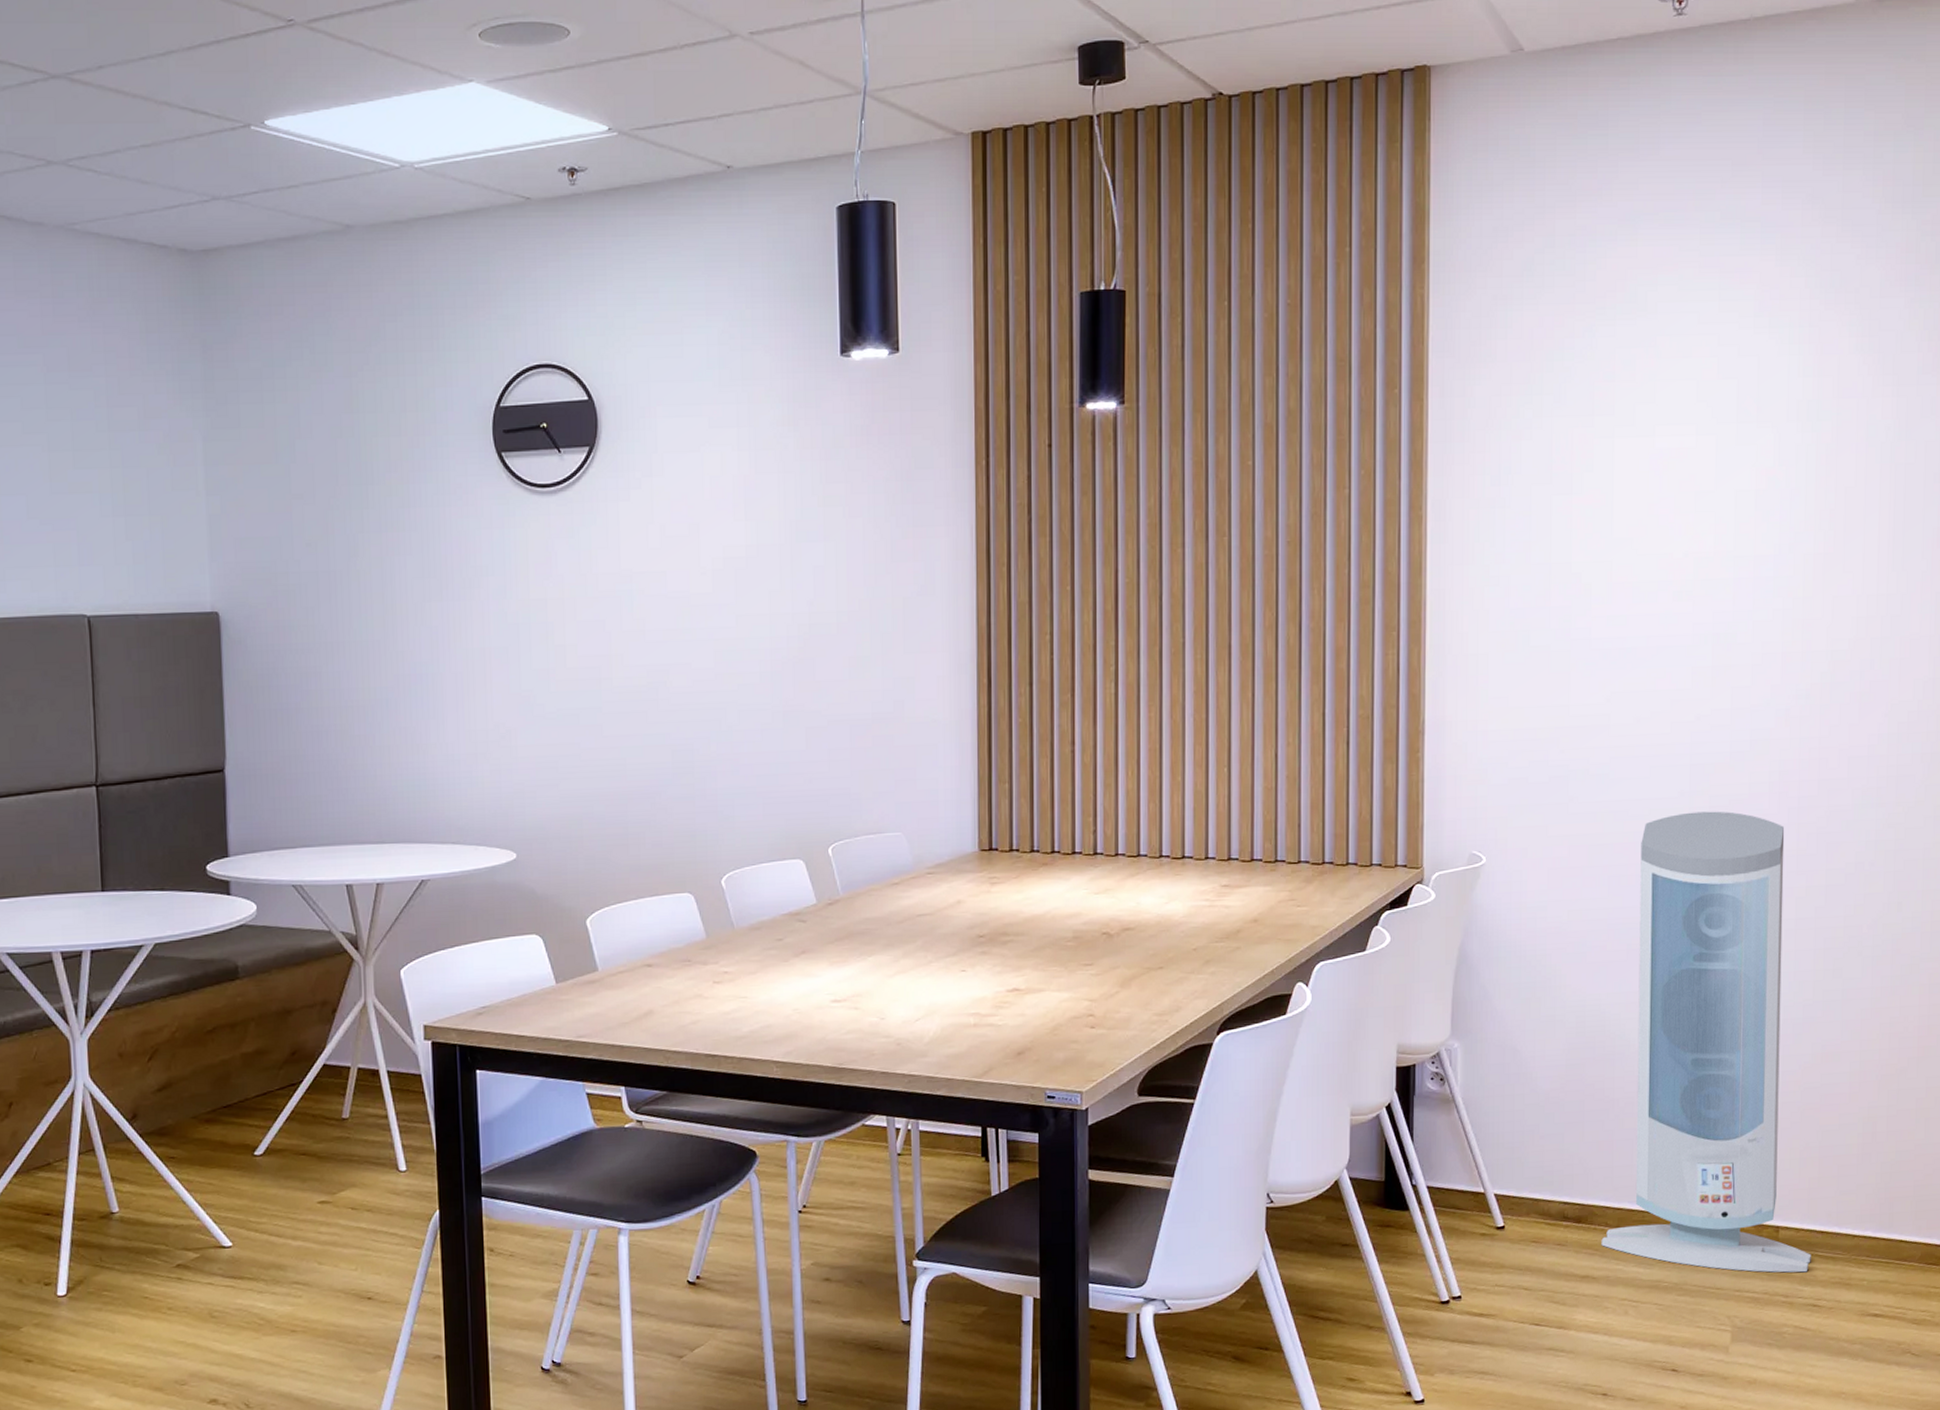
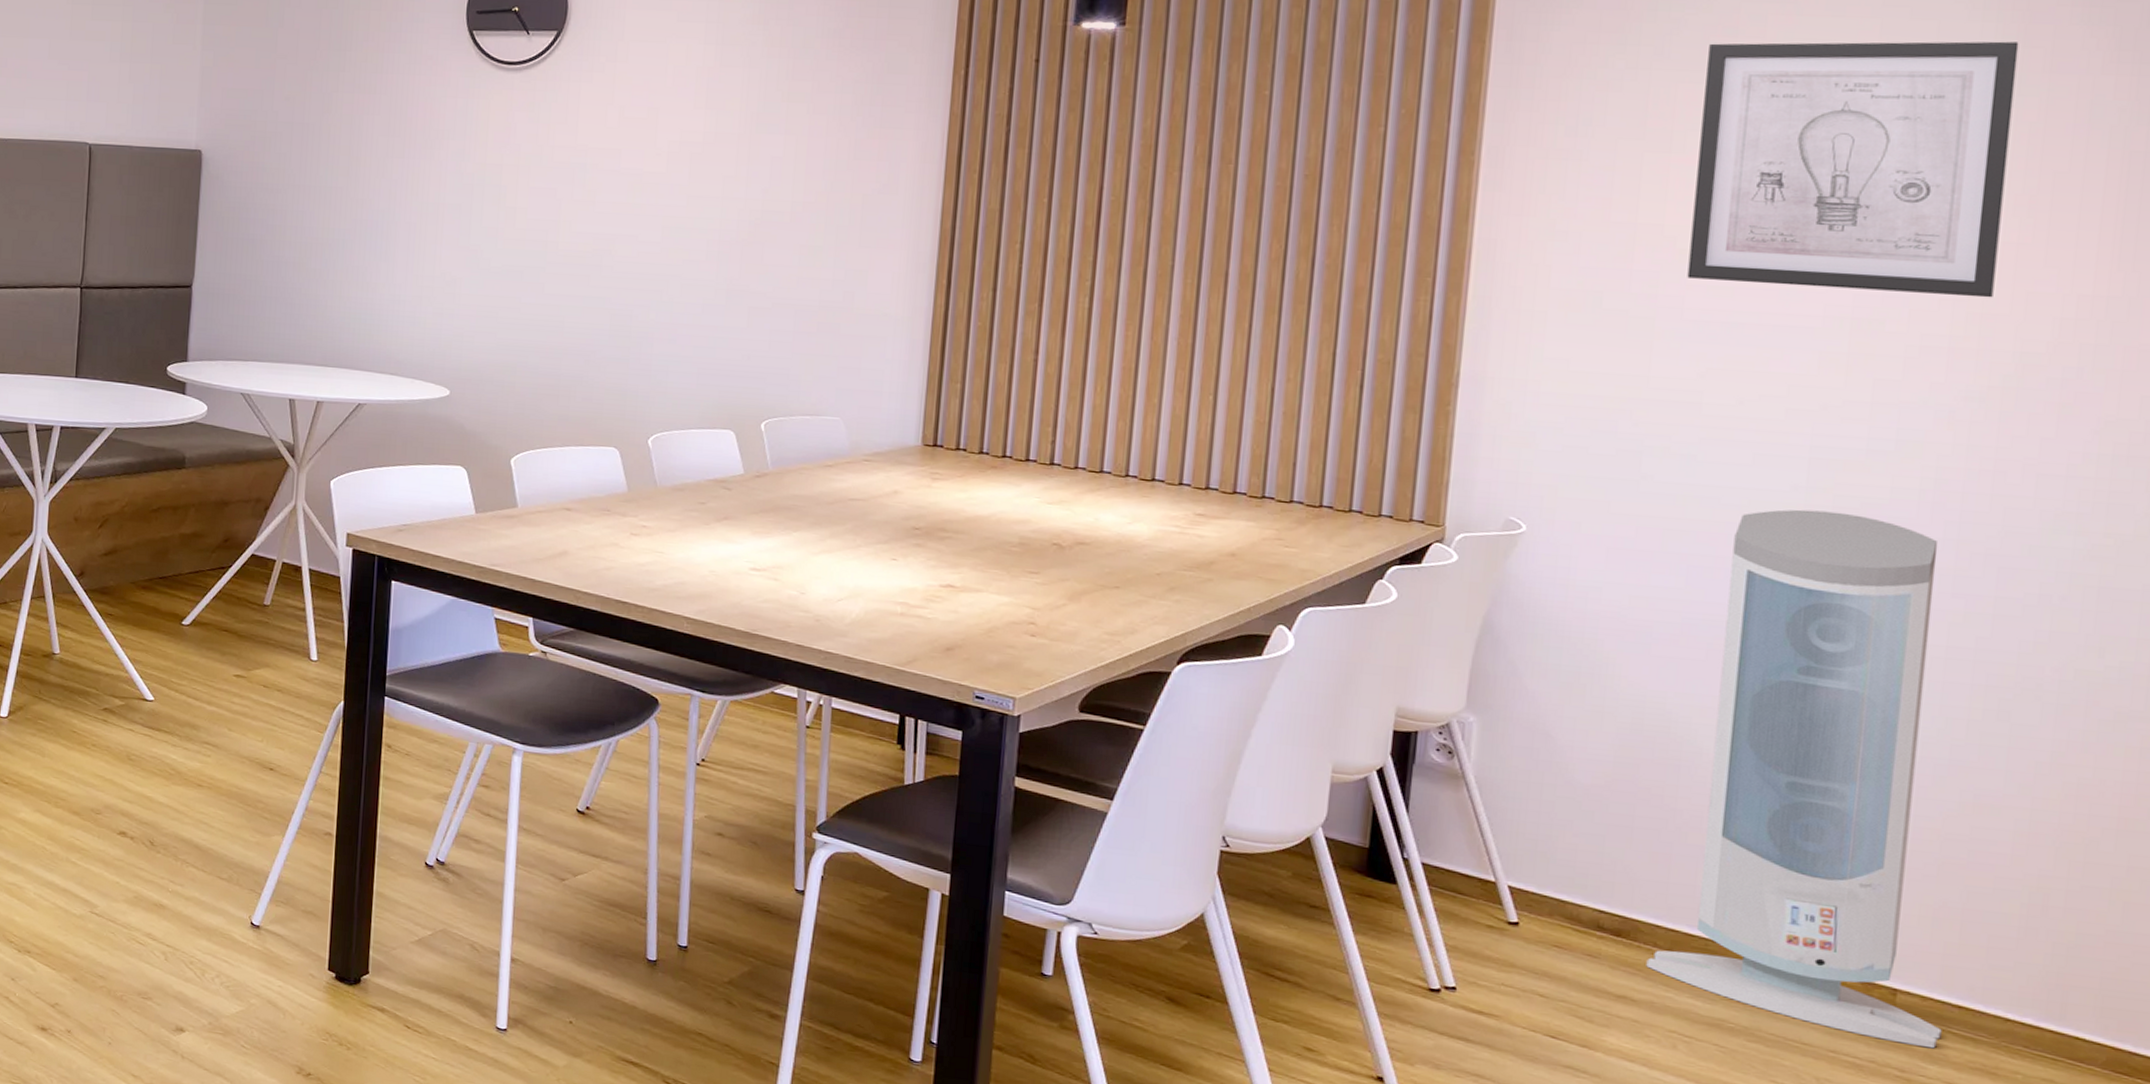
wall art: none [1591,372,1815,610] -> present [1687,41,2019,298]

